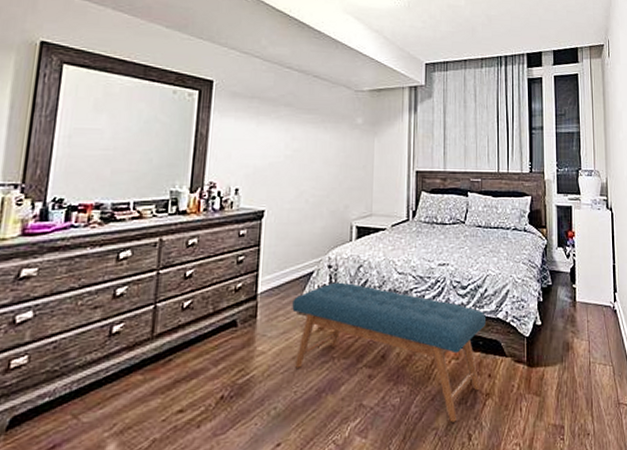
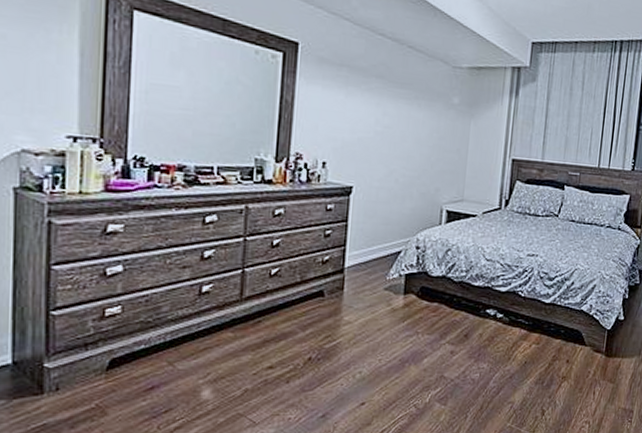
bench: present [292,282,486,423] -> none [379,263,570,399]

